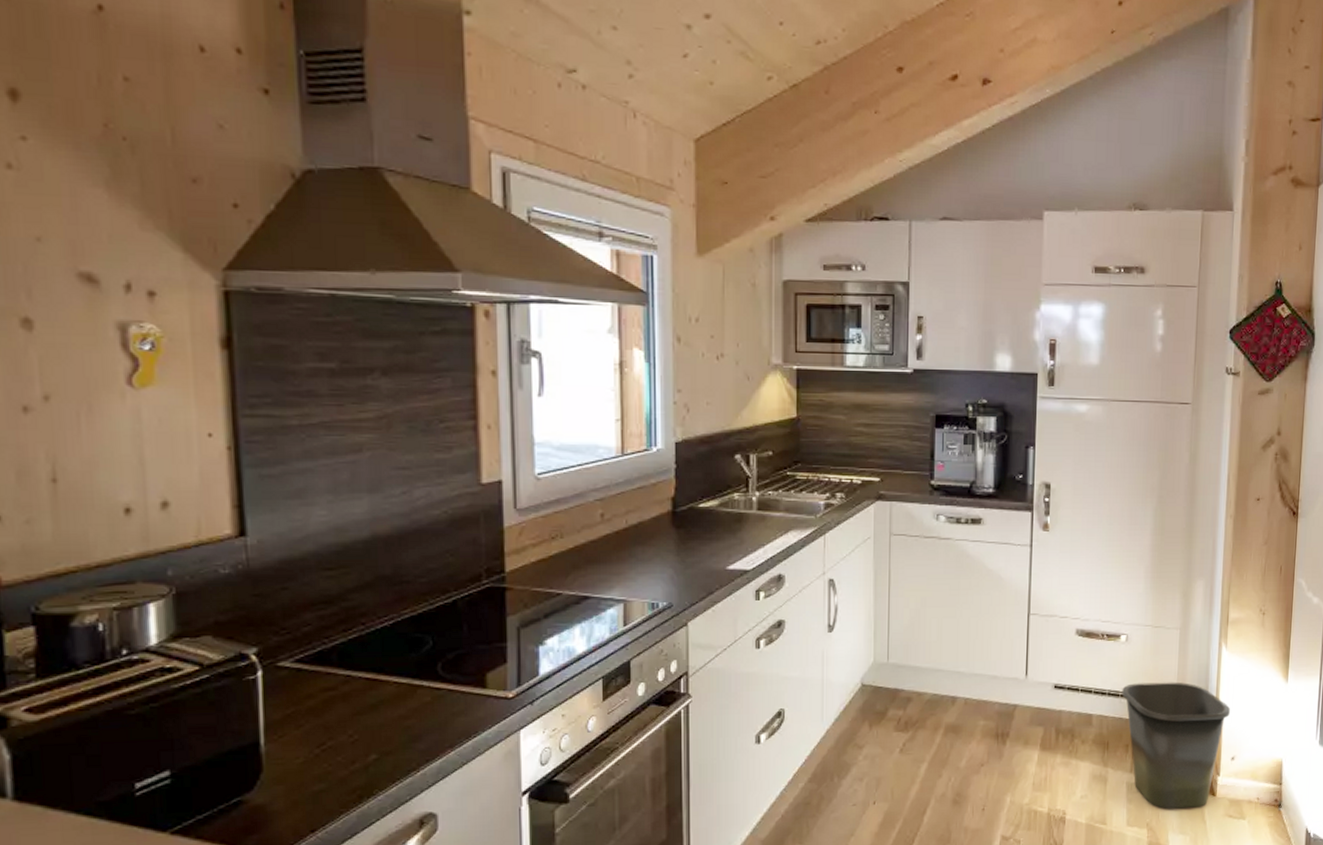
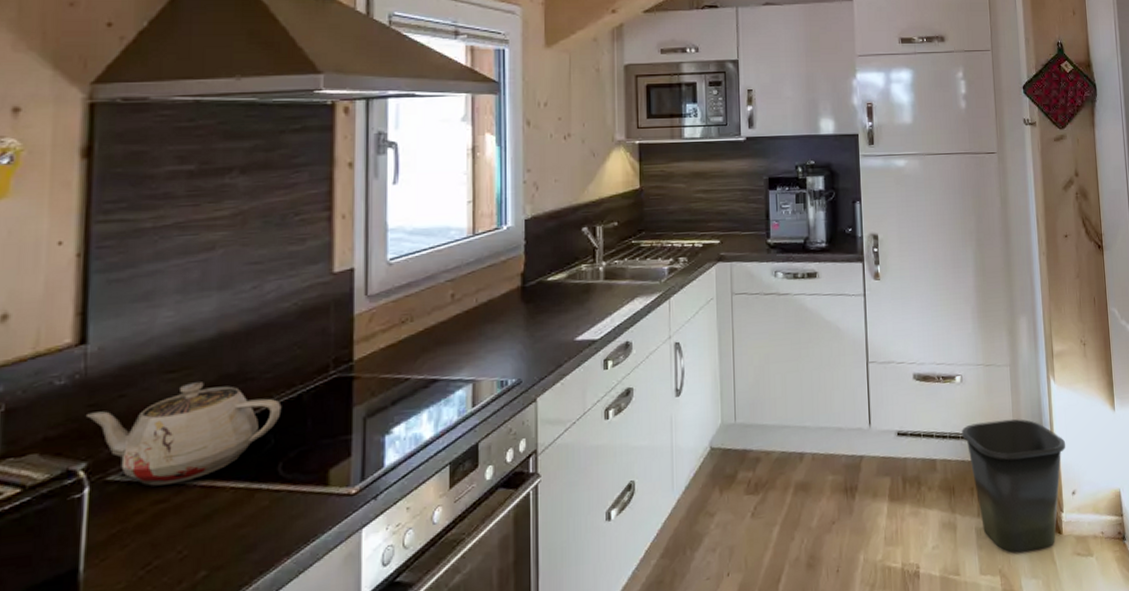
teapot: none [253,581,438,675] -> present [87,382,282,486]

